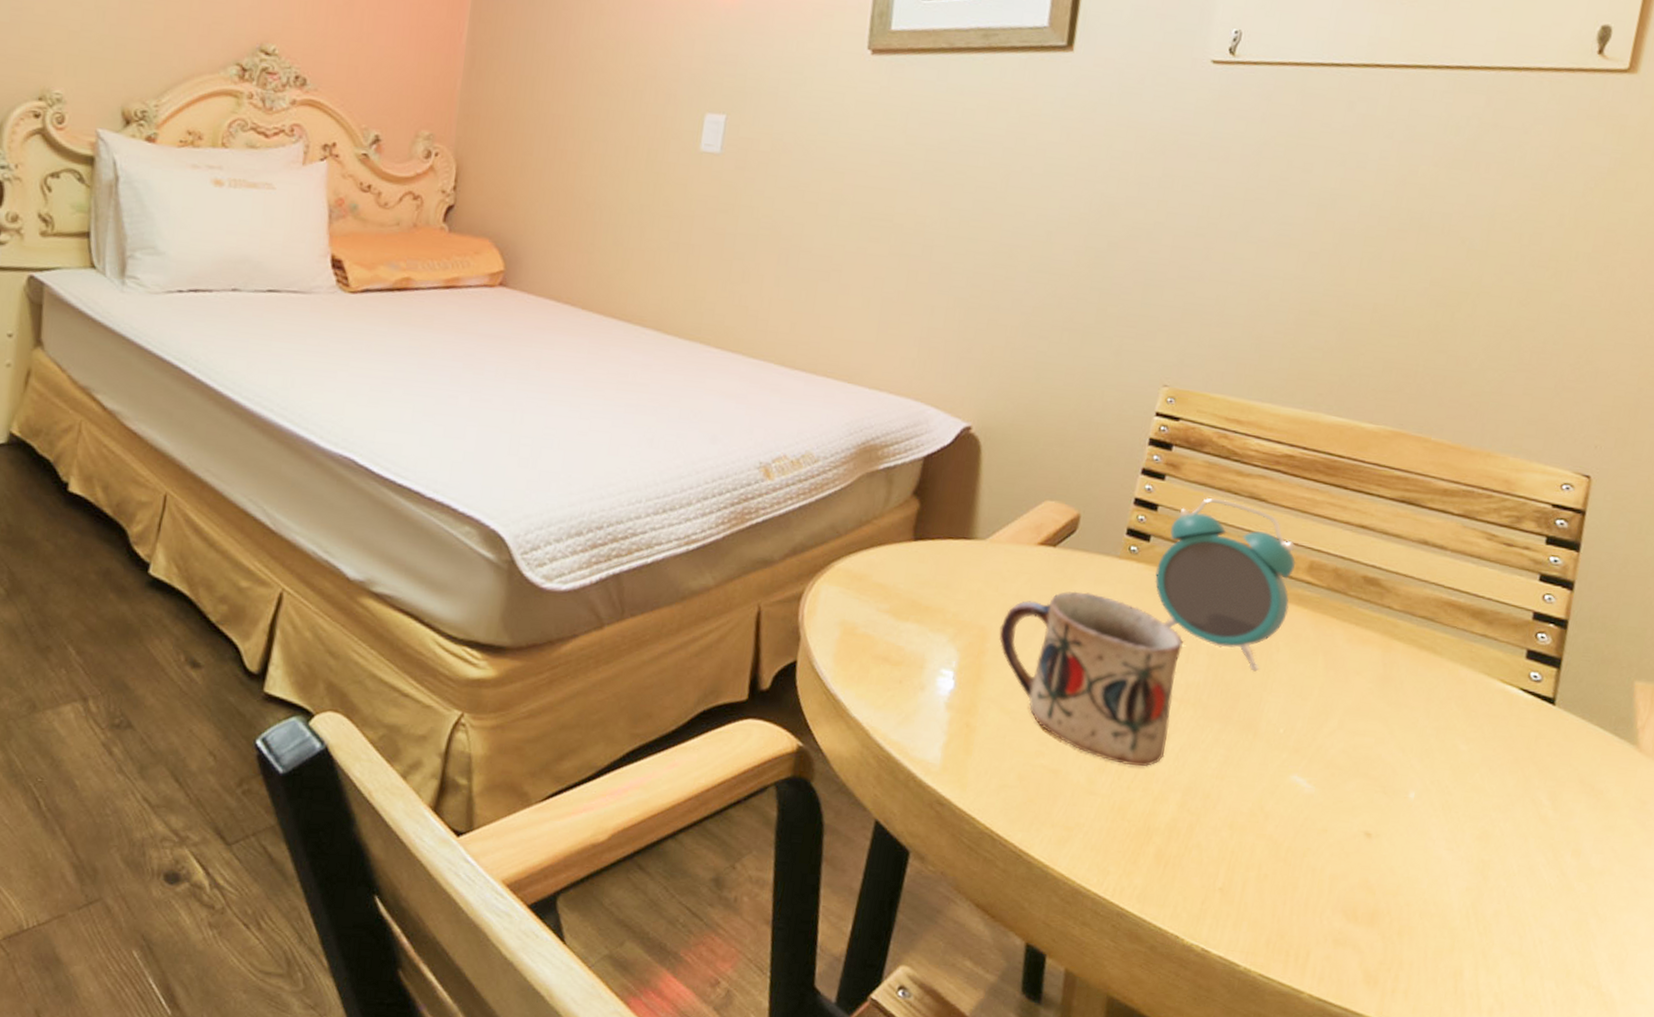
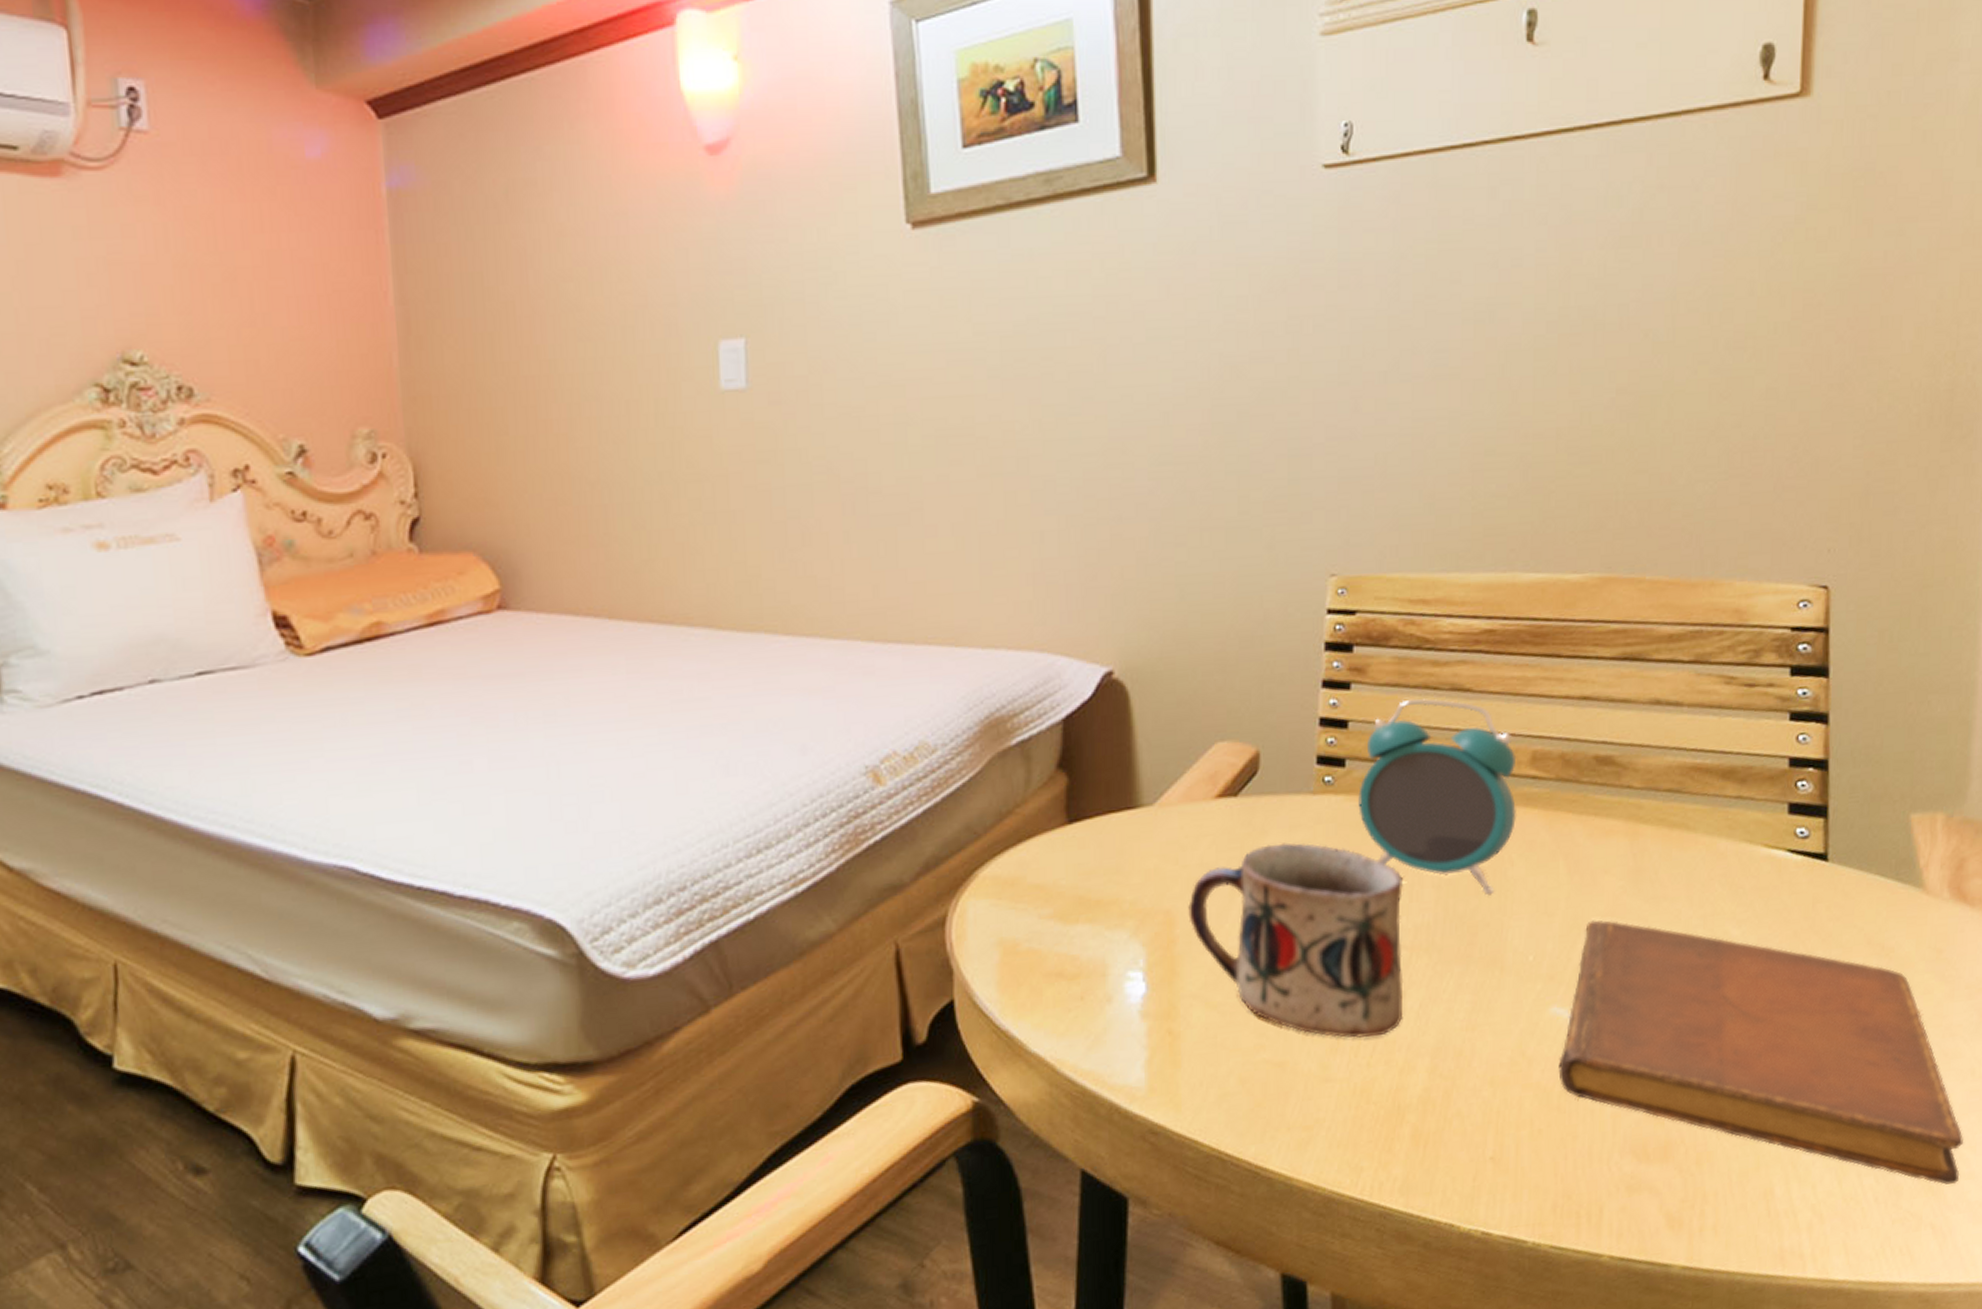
notebook: none [1289,711,1641,1005] -> present [1558,920,1963,1185]

